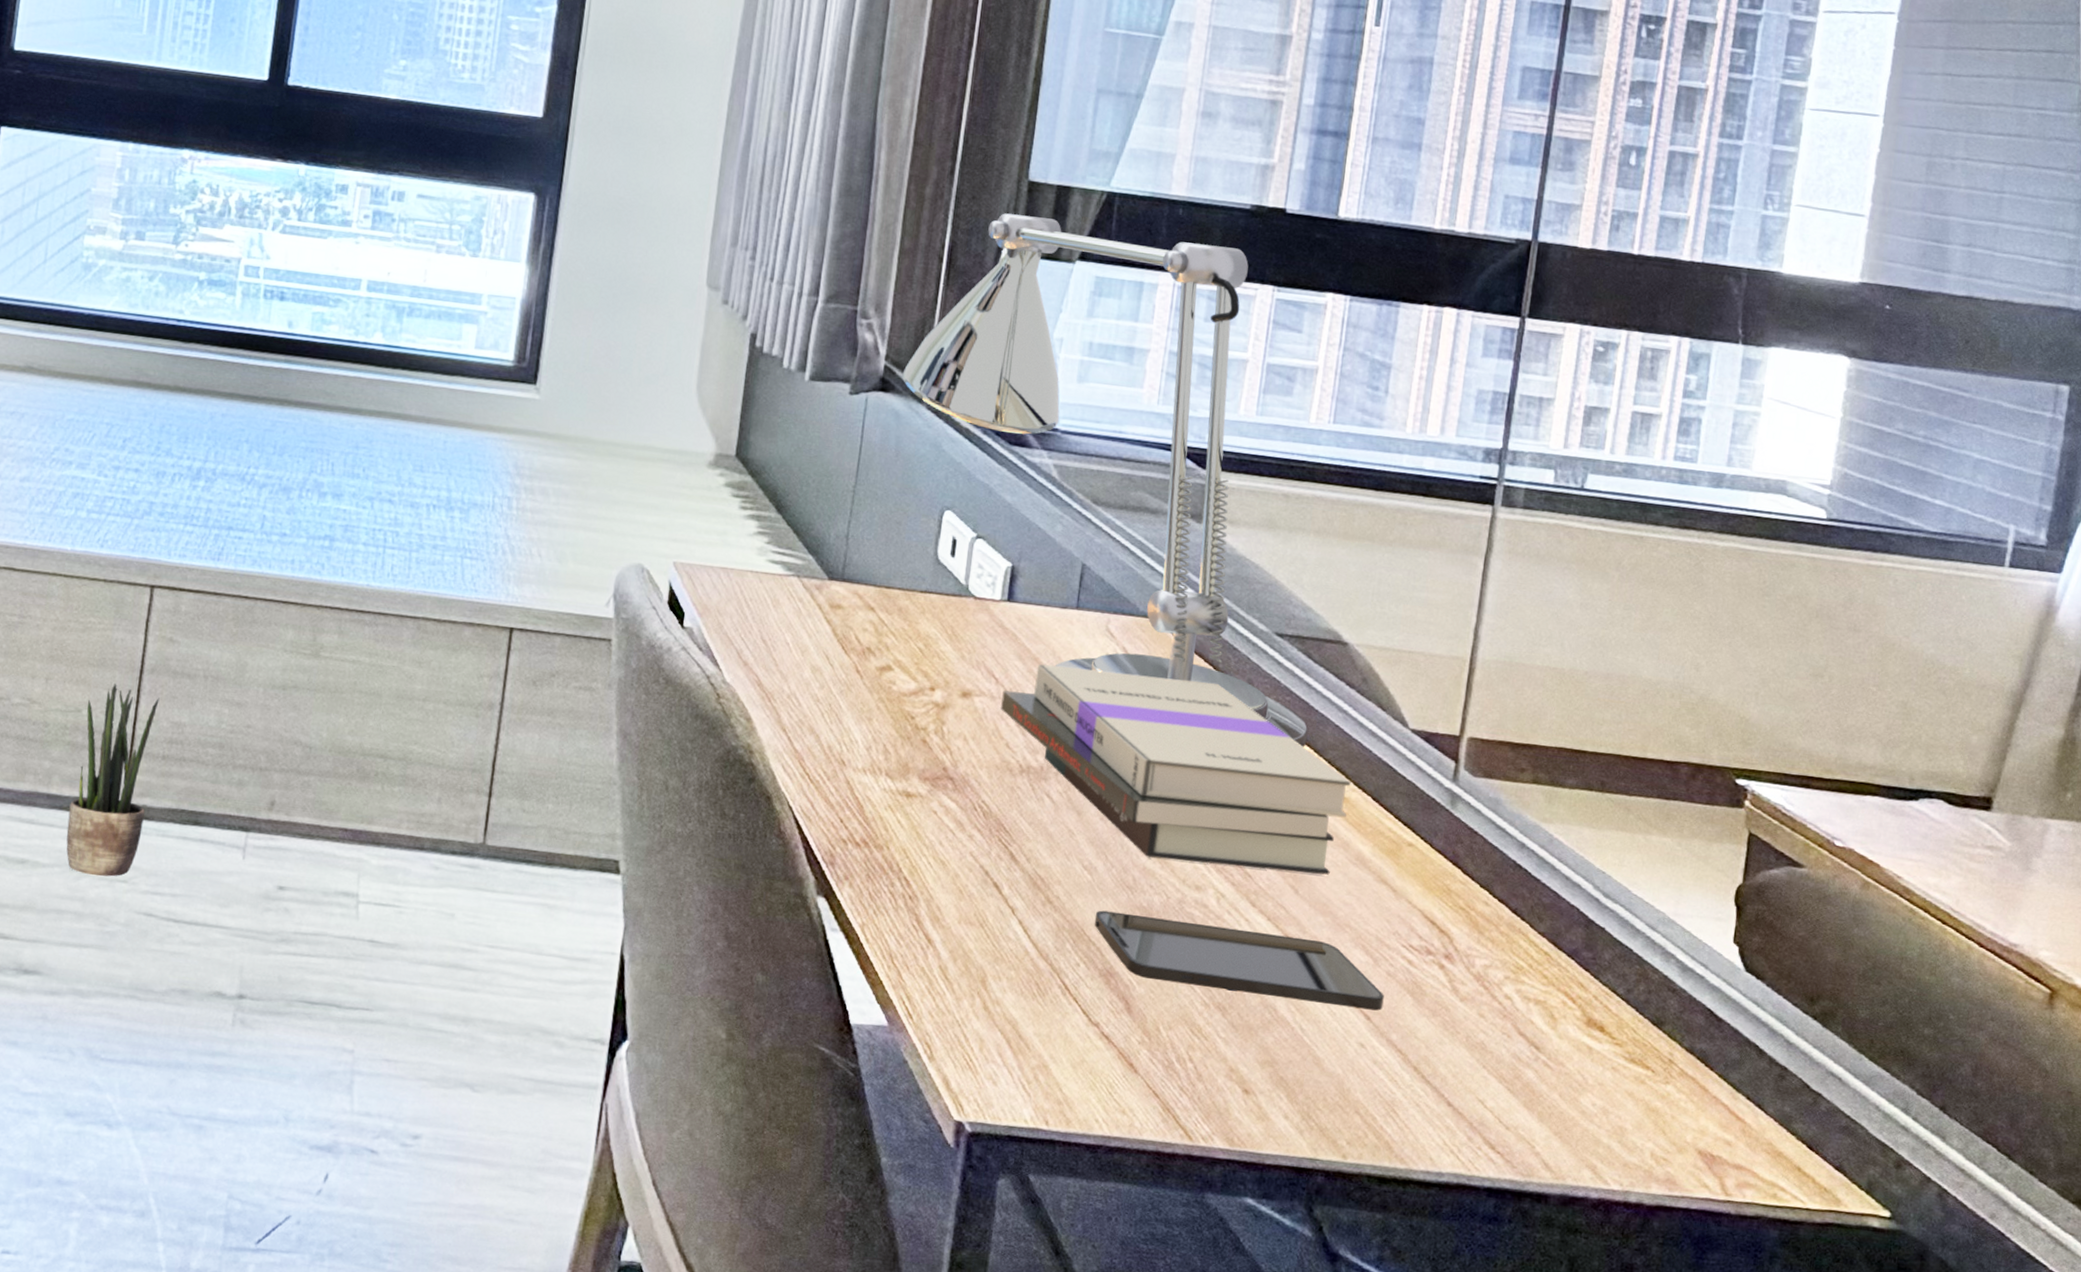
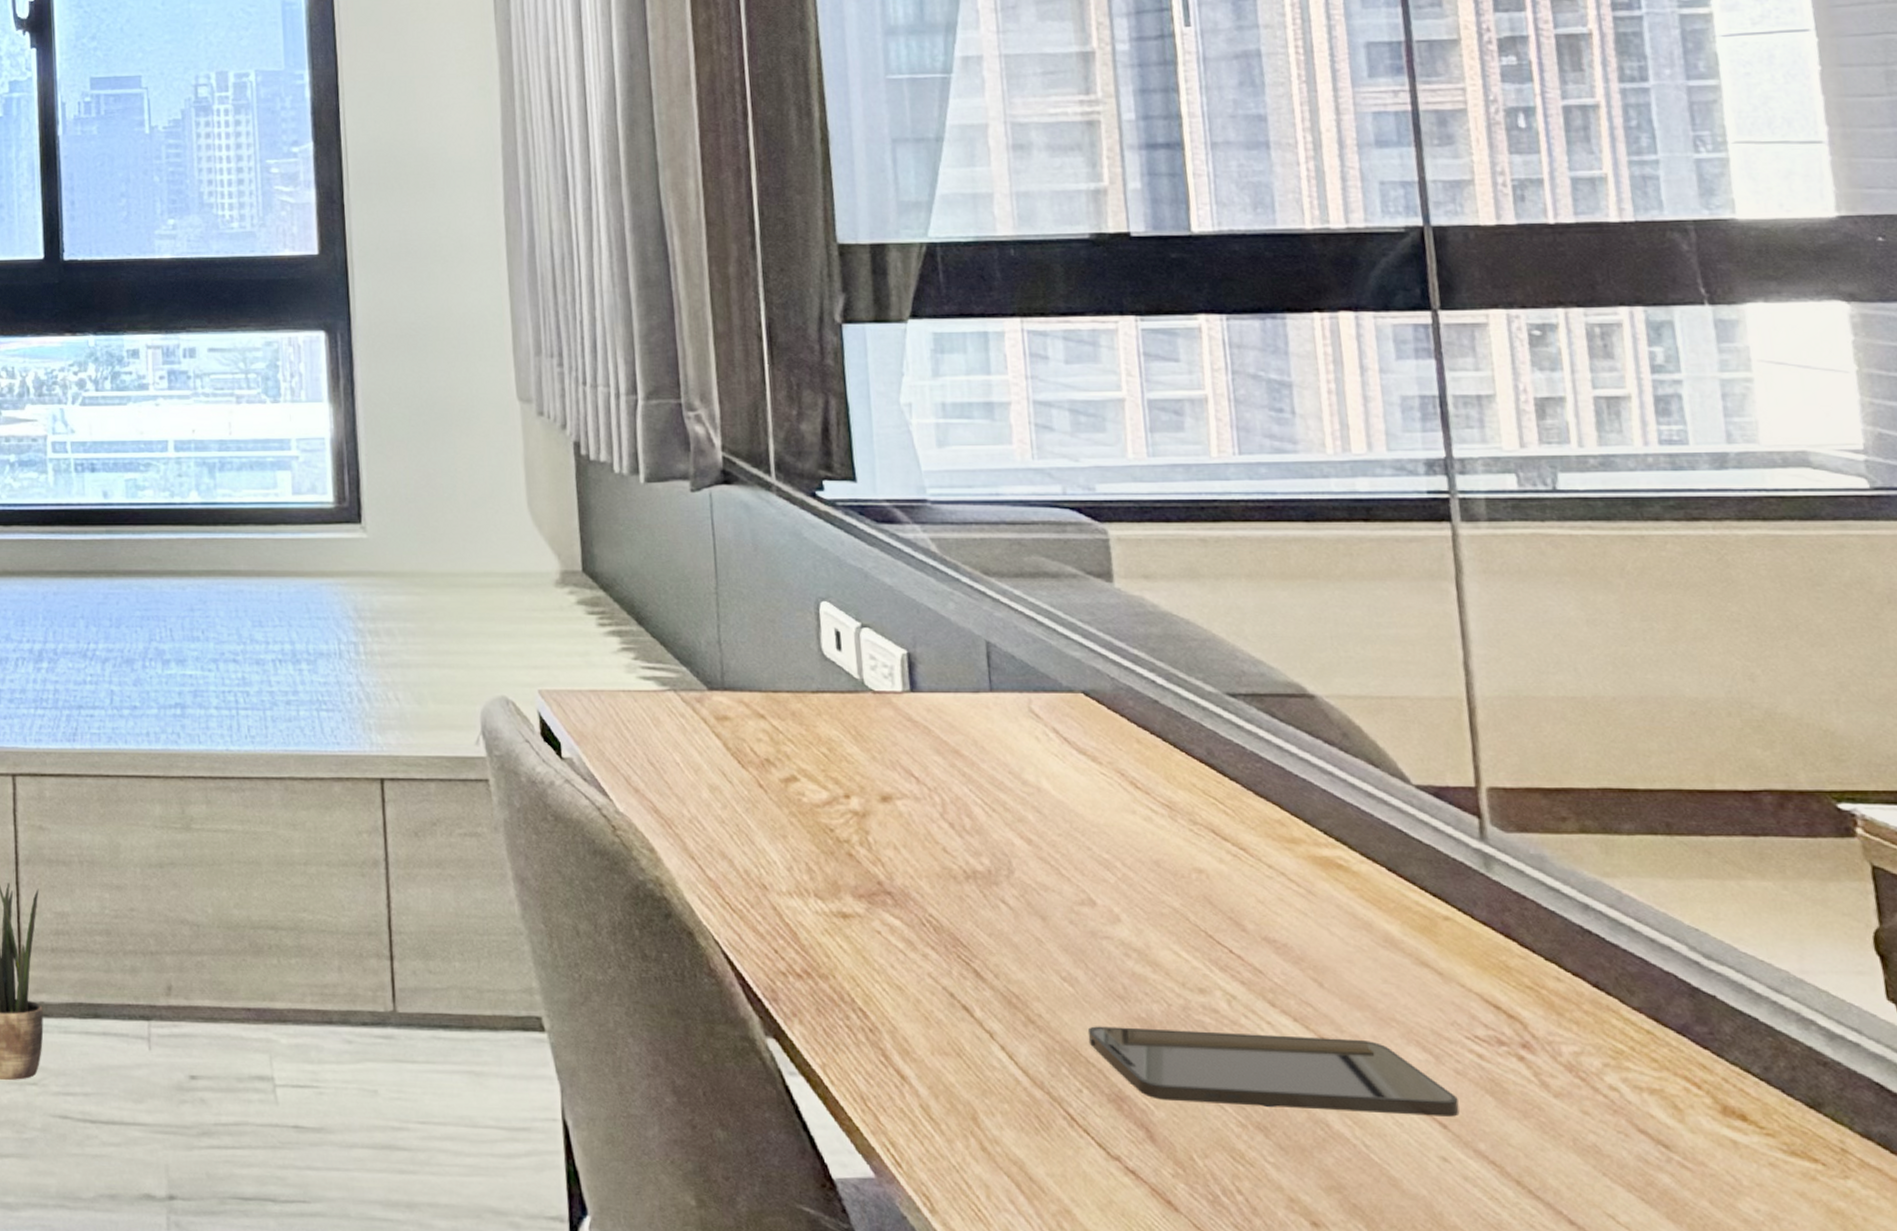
desk lamp: present [902,213,1309,747] -> none [743,279,1293,819]
books: present [1001,664,1351,875] -> none [926,756,1362,963]

